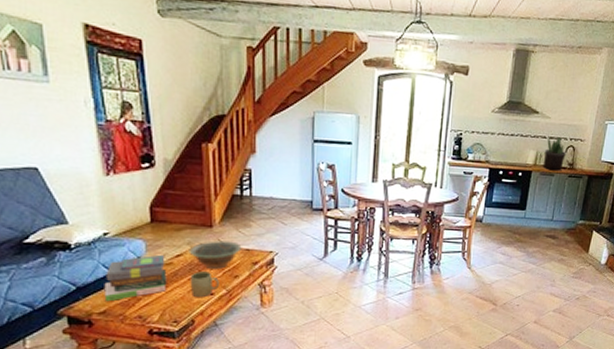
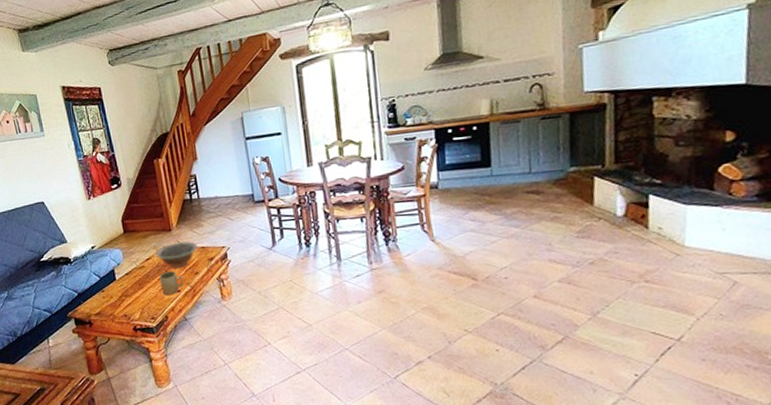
books: present [104,254,167,302] -> none [96,259,143,304]
planter: present [542,136,566,171] -> none [500,77,531,117]

